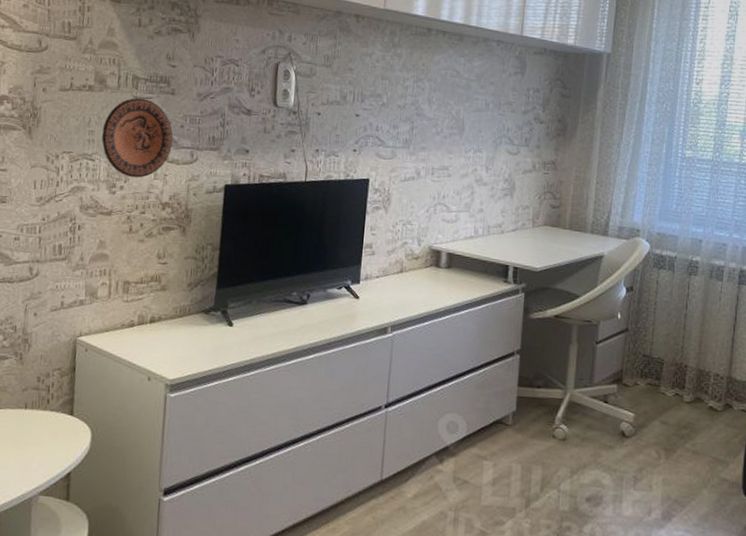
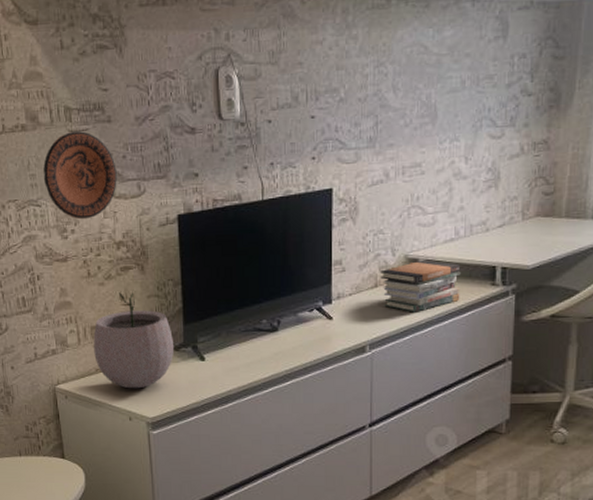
plant pot: none [122,251,205,349] -> present [93,292,175,389]
book stack: none [406,252,478,300] -> present [380,260,461,312]

